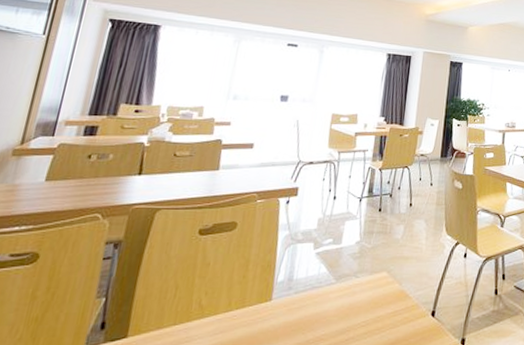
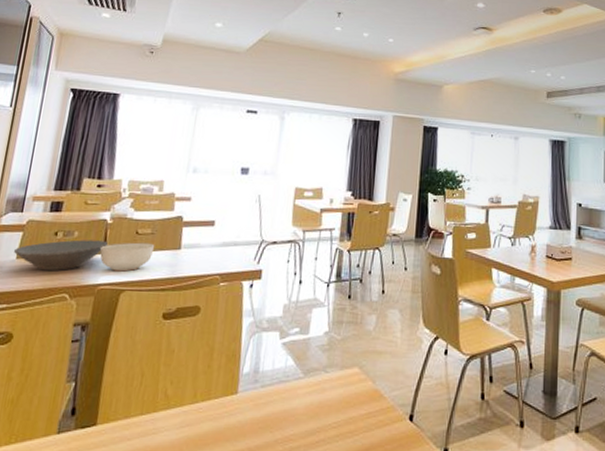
bowl: none [43,162,145,193] -> present [14,239,109,271]
bowl: none [135,164,193,192] -> present [99,242,155,272]

